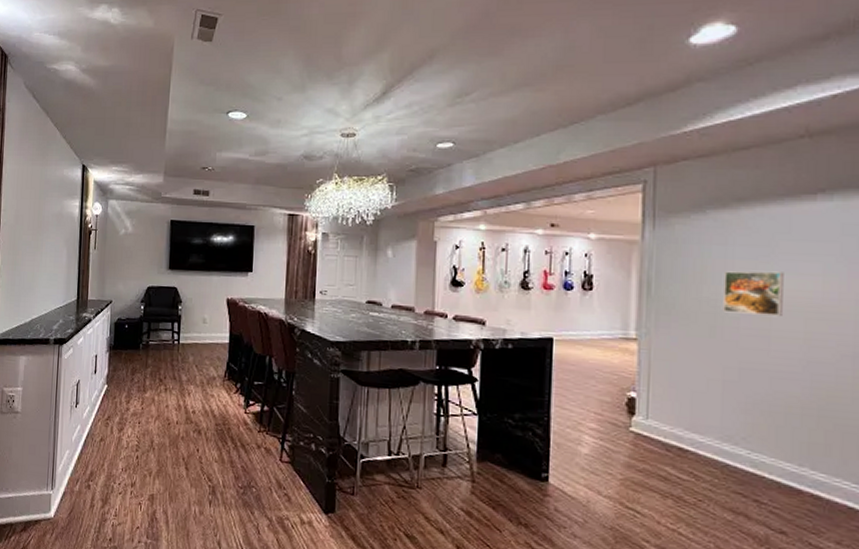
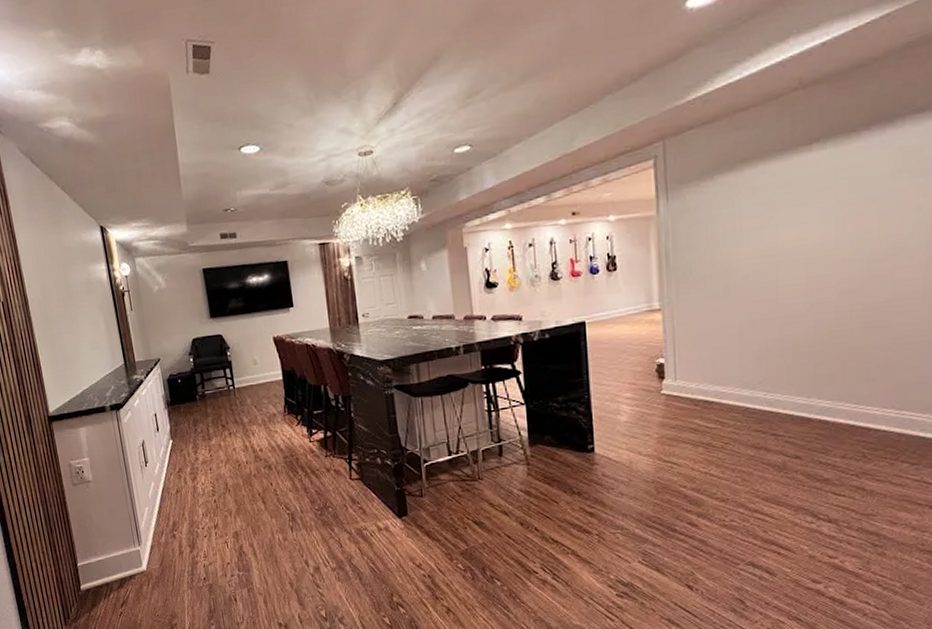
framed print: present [723,271,784,316] -> none [734,224,787,271]

